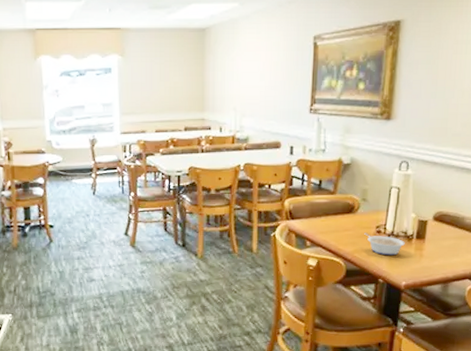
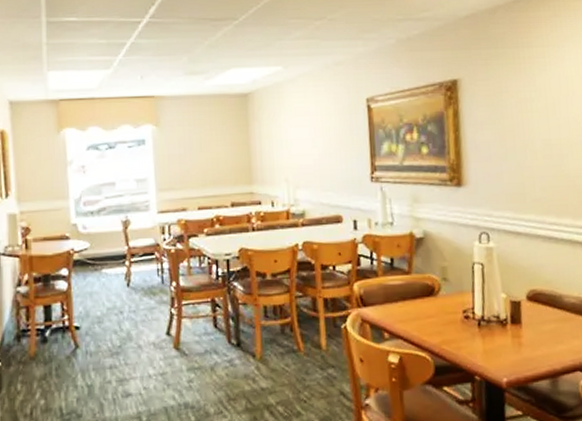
legume: present [364,232,405,256] -> none [450,319,499,346]

